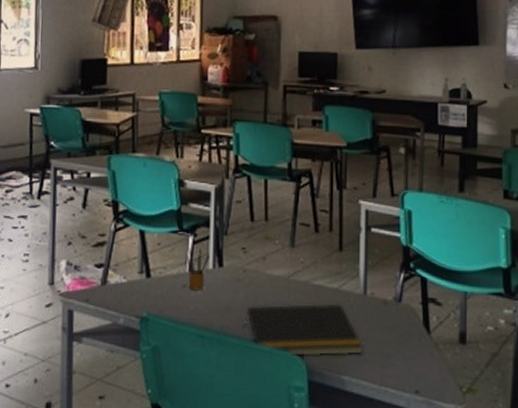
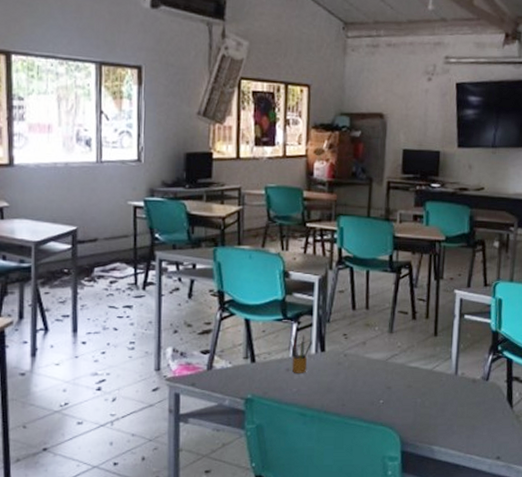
notepad: present [245,303,364,357] -> none [344,383,453,431]

